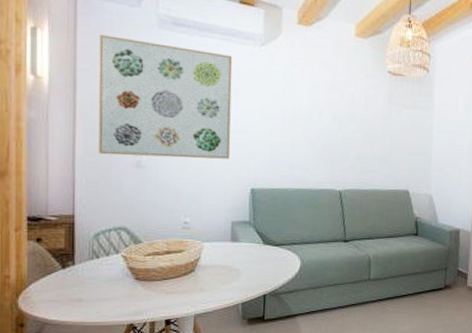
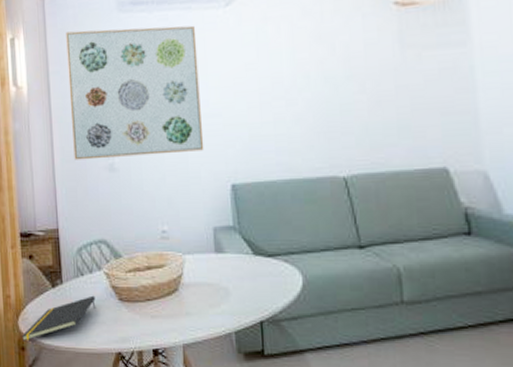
notepad: none [20,275,110,318] -> present [21,295,96,341]

